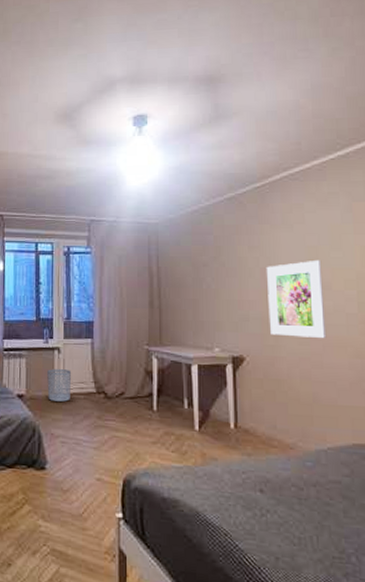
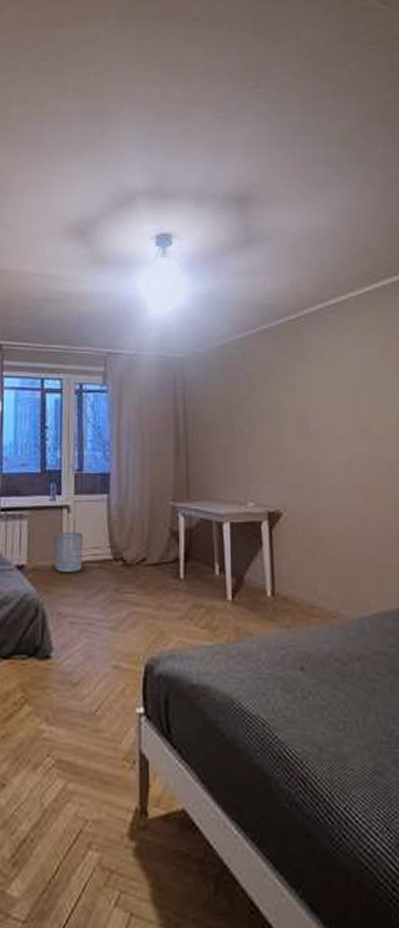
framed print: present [266,259,327,338] -> none [302,401,368,489]

